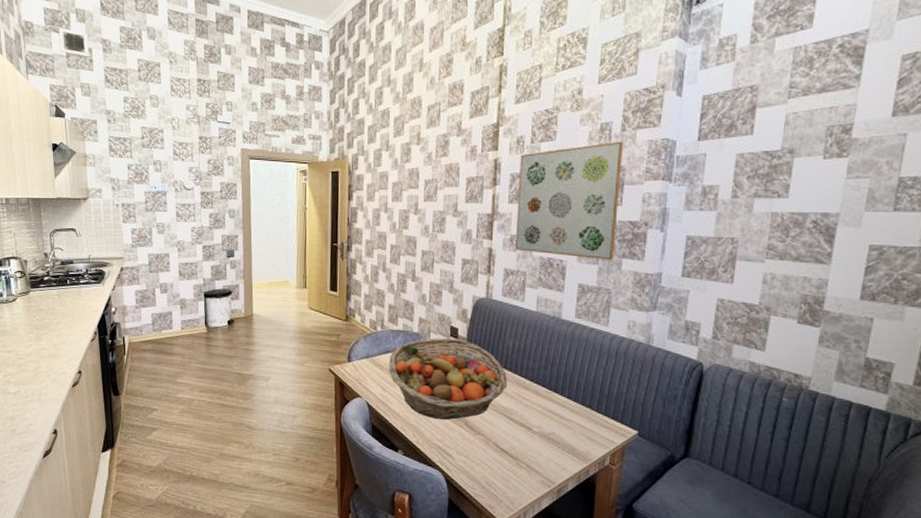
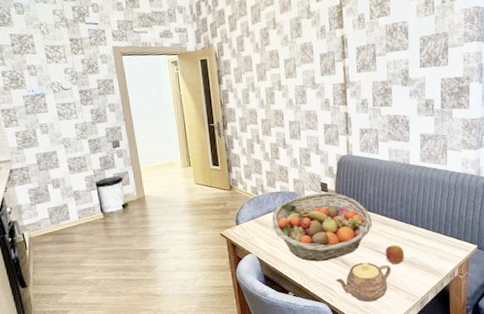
teapot: none [454,428,525,479] -> present [335,262,392,303]
wall art: present [515,141,624,261] -> none [362,11,446,112]
apple: none [519,413,544,439] -> present [385,245,405,265]

